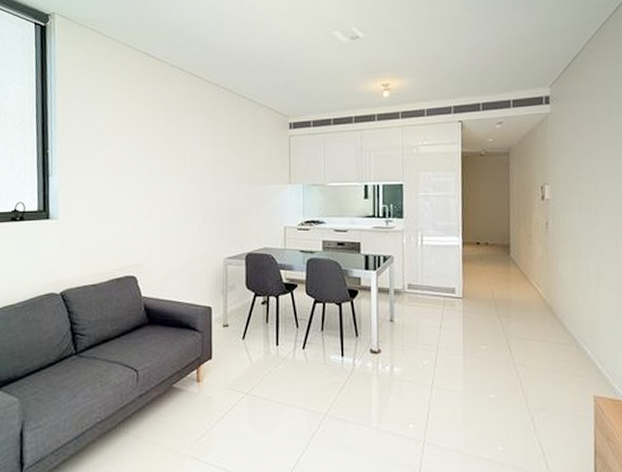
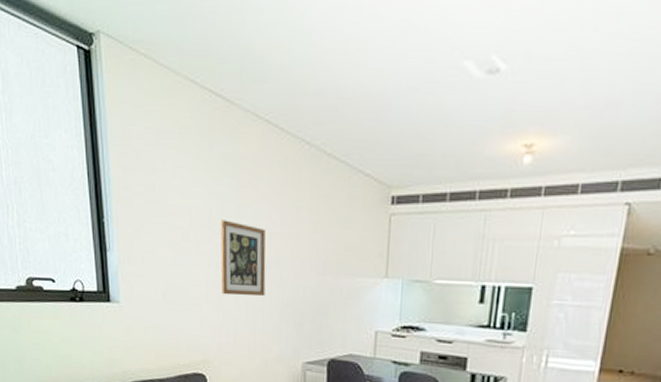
wall art: none [151,146,190,206] -> present [221,220,266,296]

